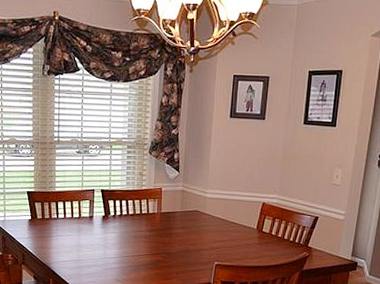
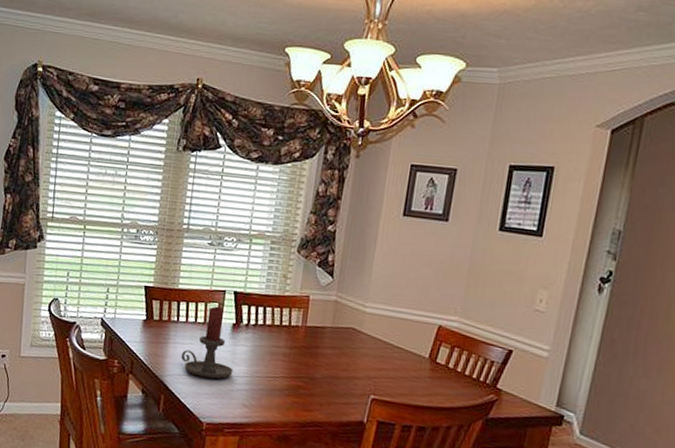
candle holder: none [63,203,106,262] -> present [180,306,234,379]

